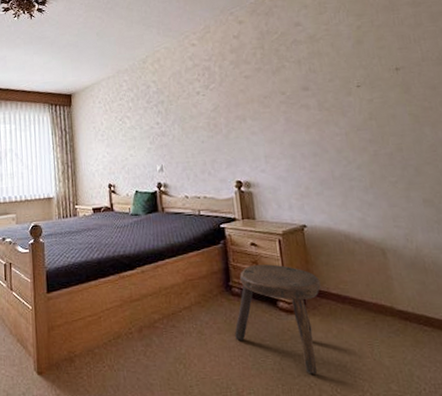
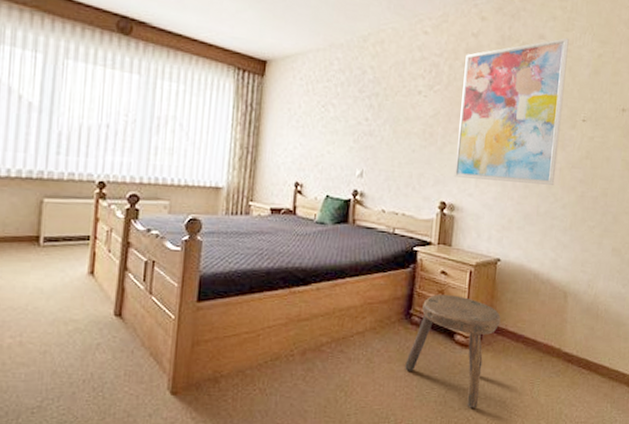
wall art: none [232,19,344,158] -> present [454,37,569,185]

